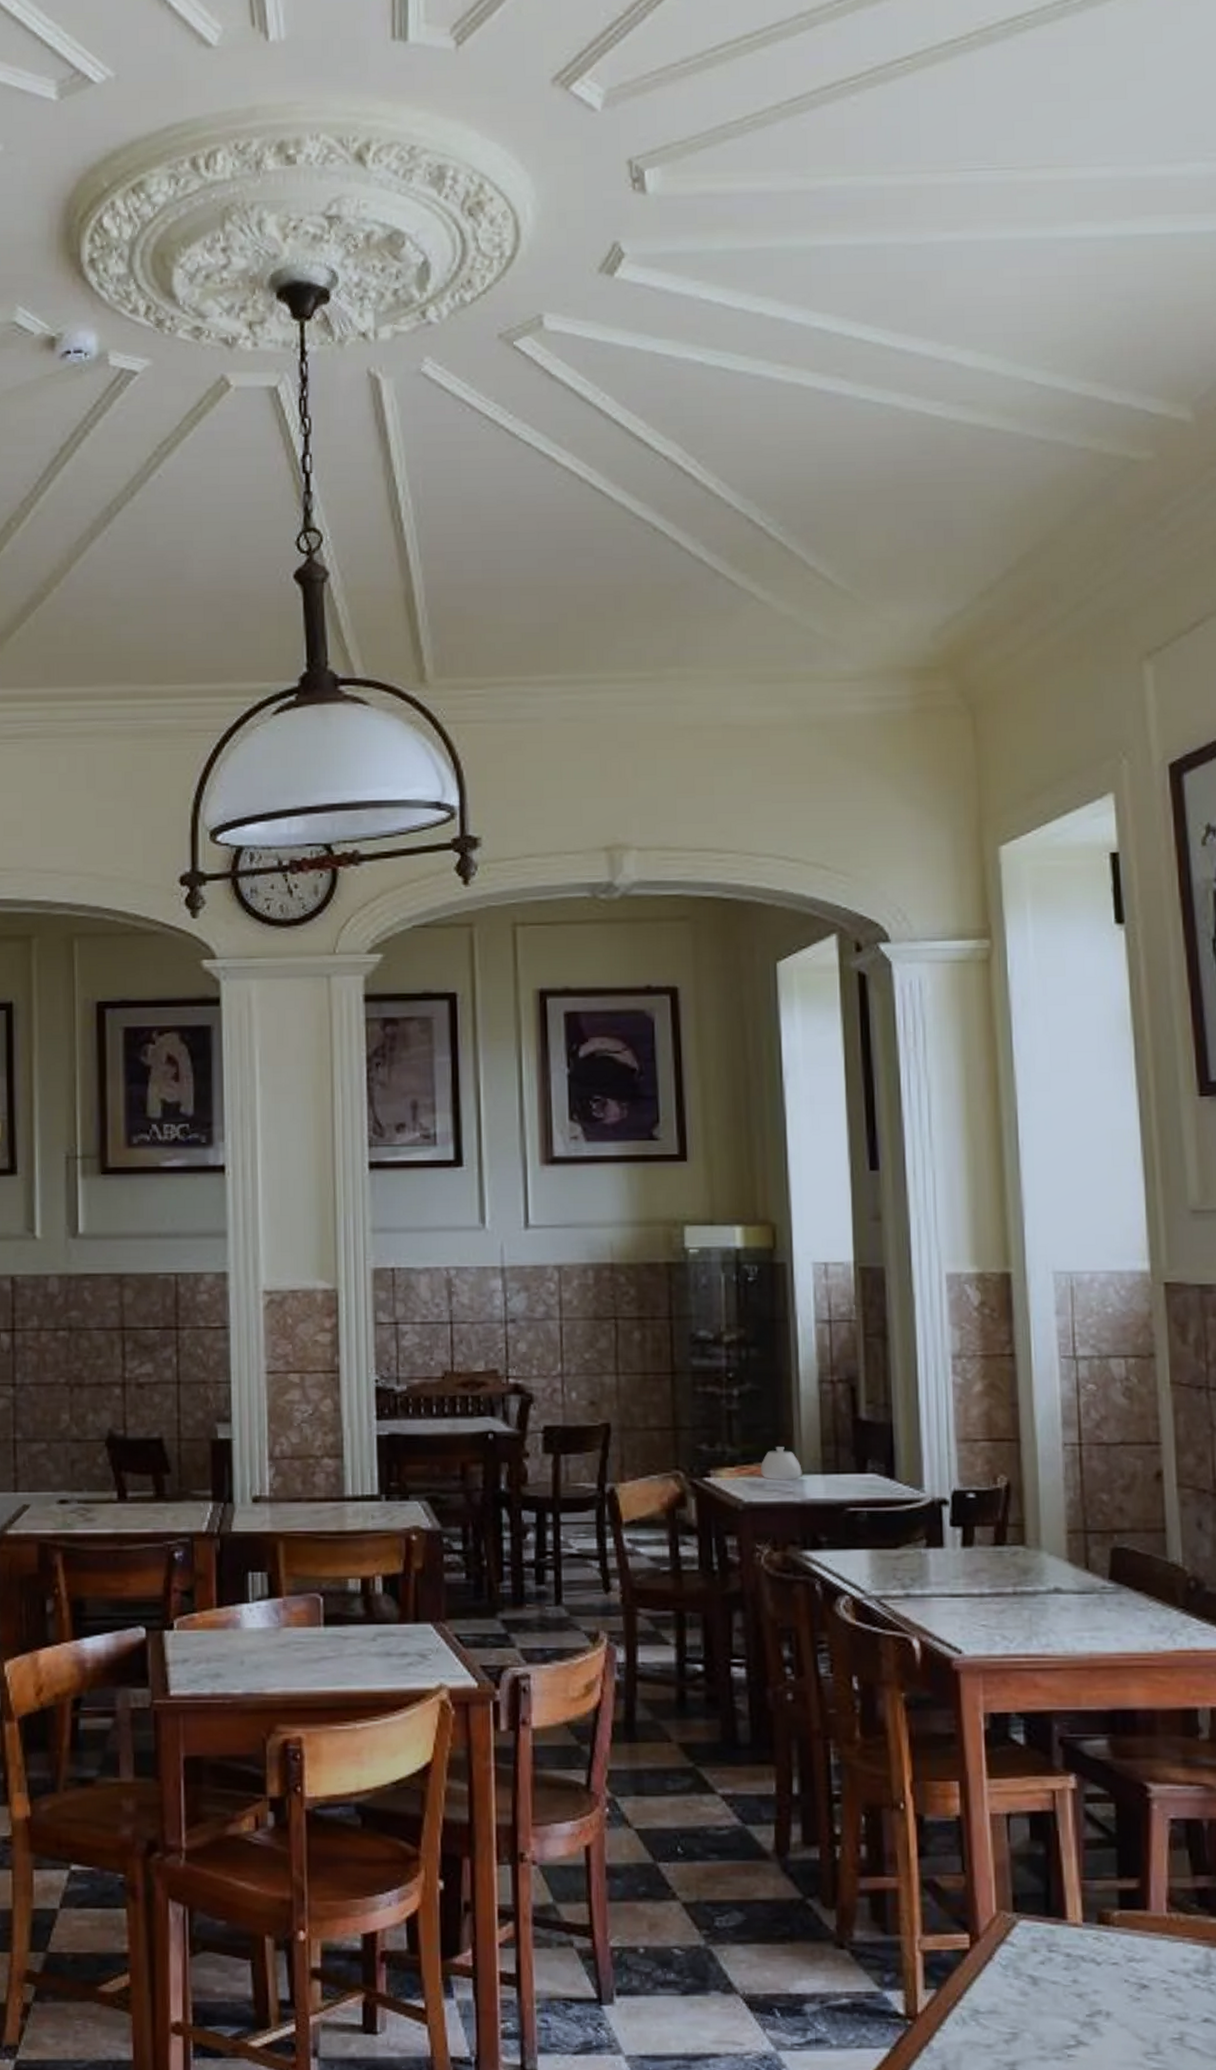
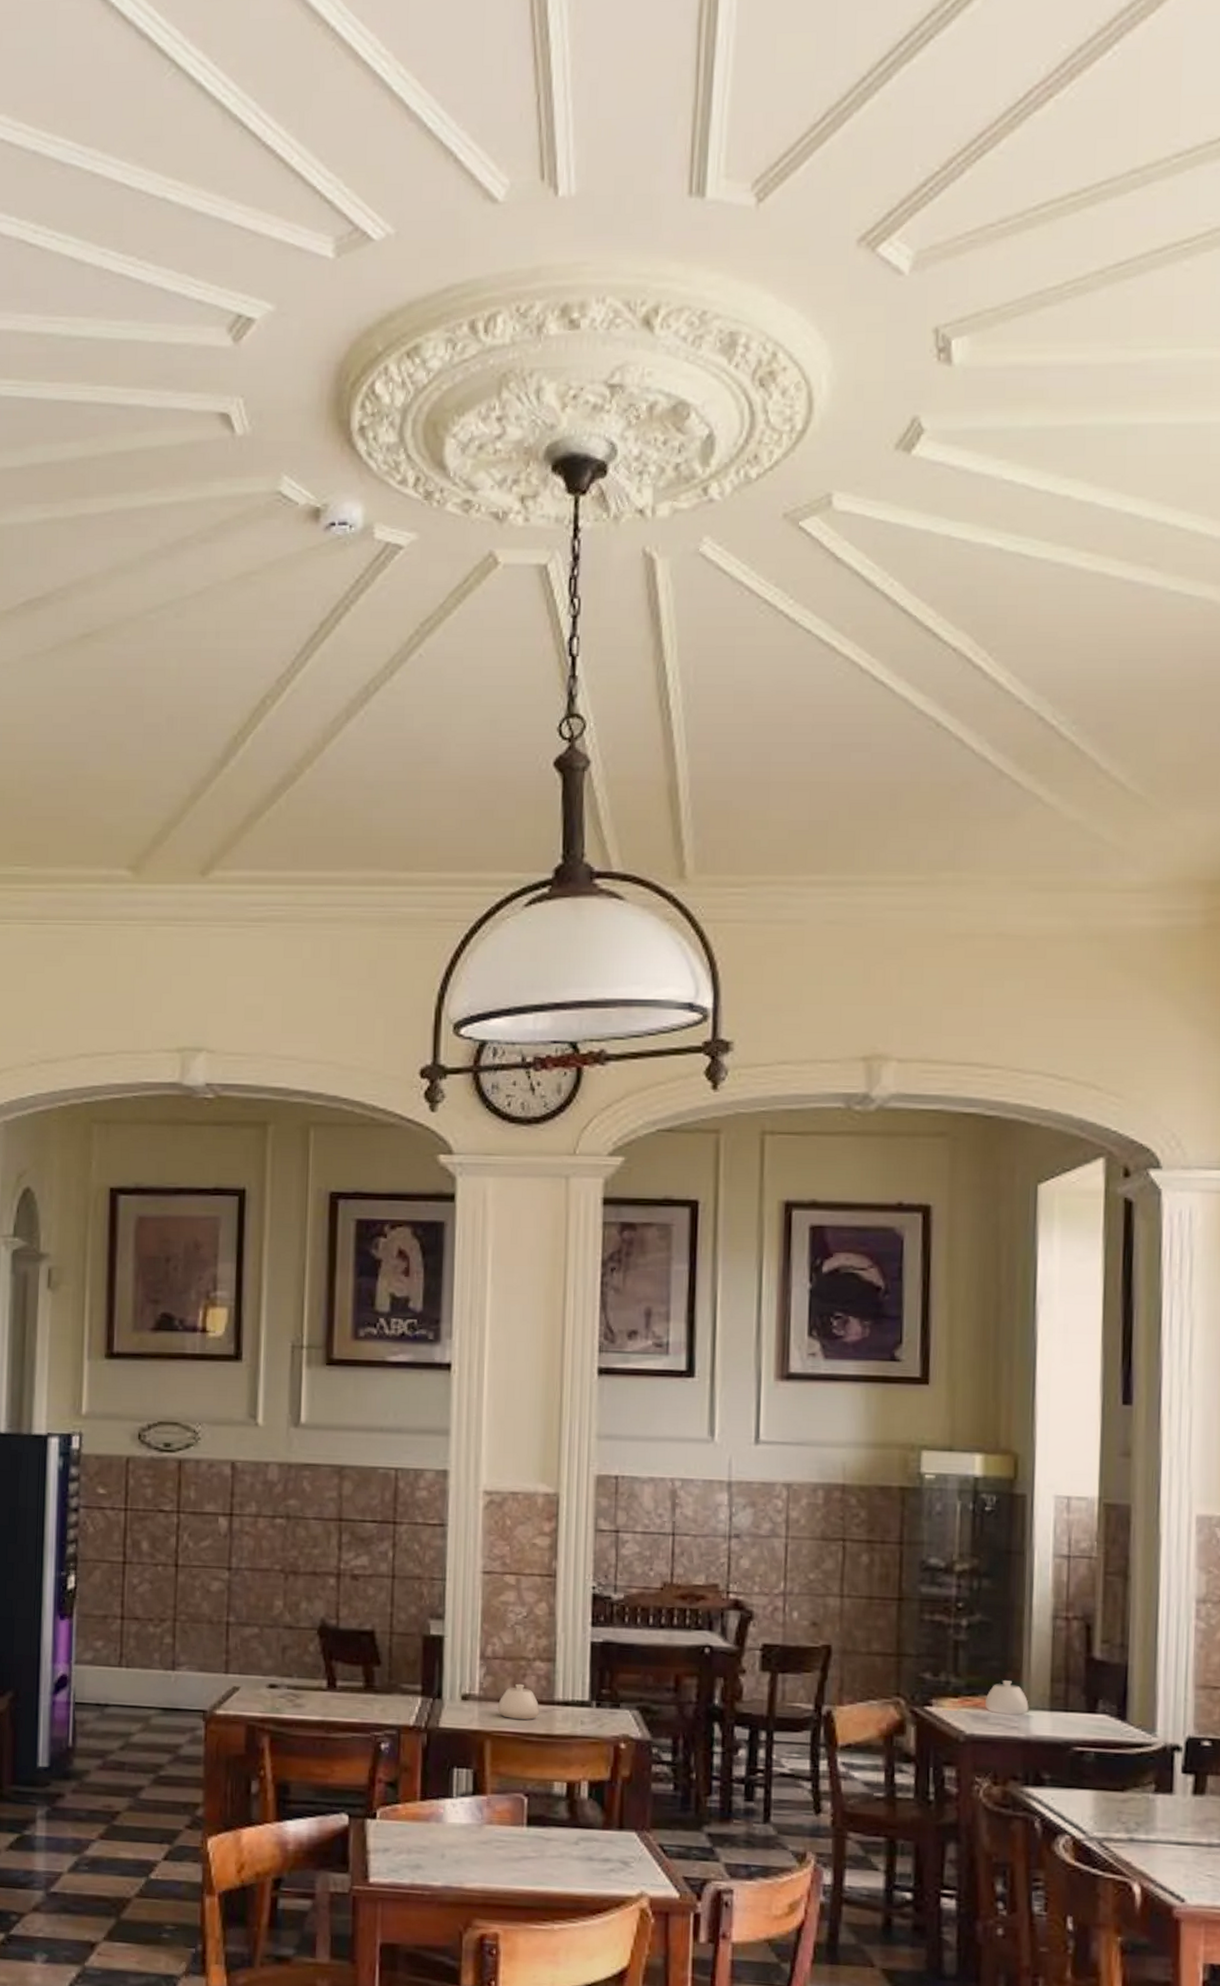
sugar bowl: none [289,1482,331,1518] -> present [498,1683,540,1720]

